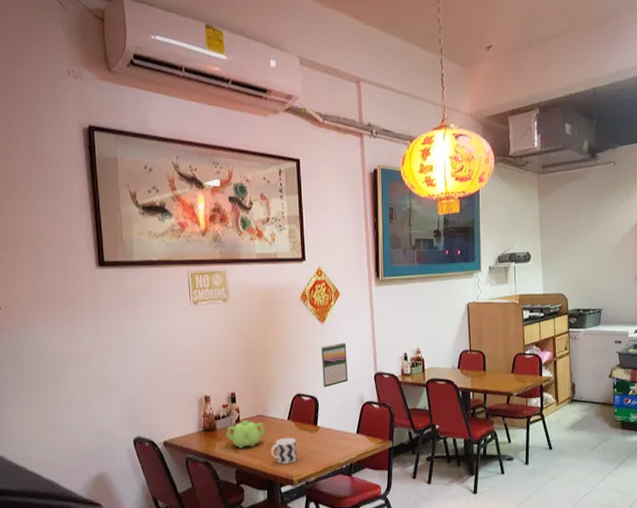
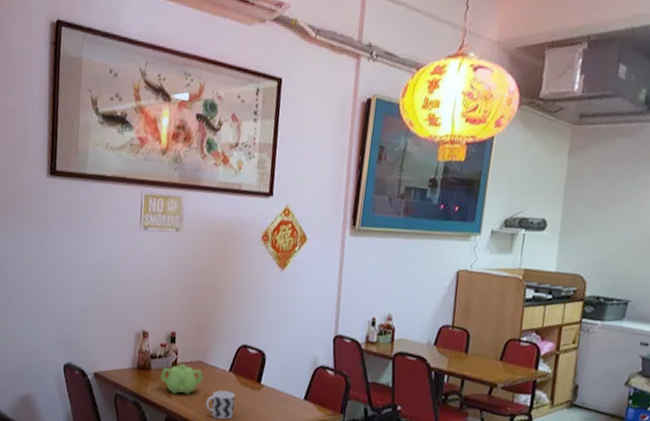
calendar: present [320,343,349,388] -> none [273,295,307,343]

